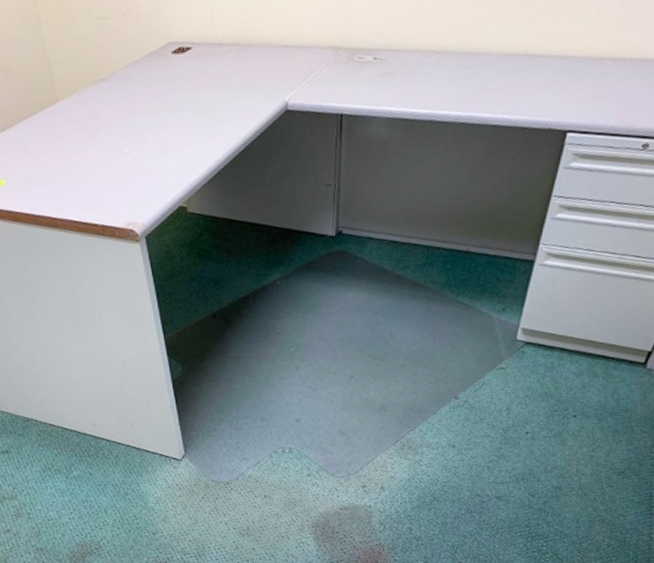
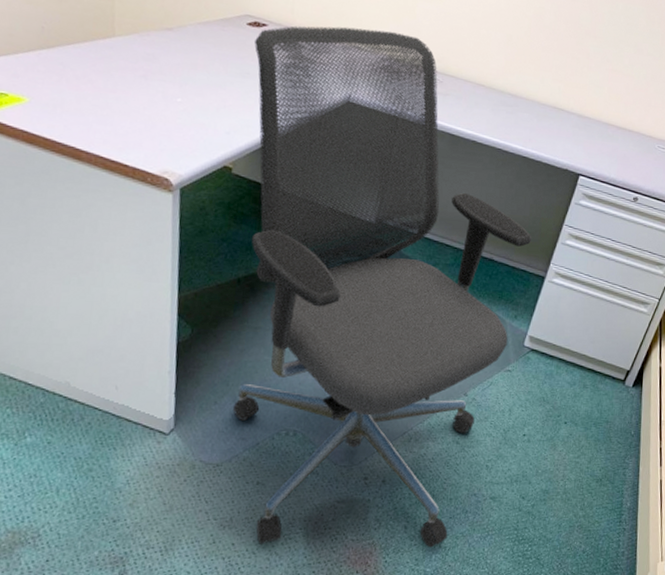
office chair: none [183,14,514,548] -> present [233,25,532,548]

